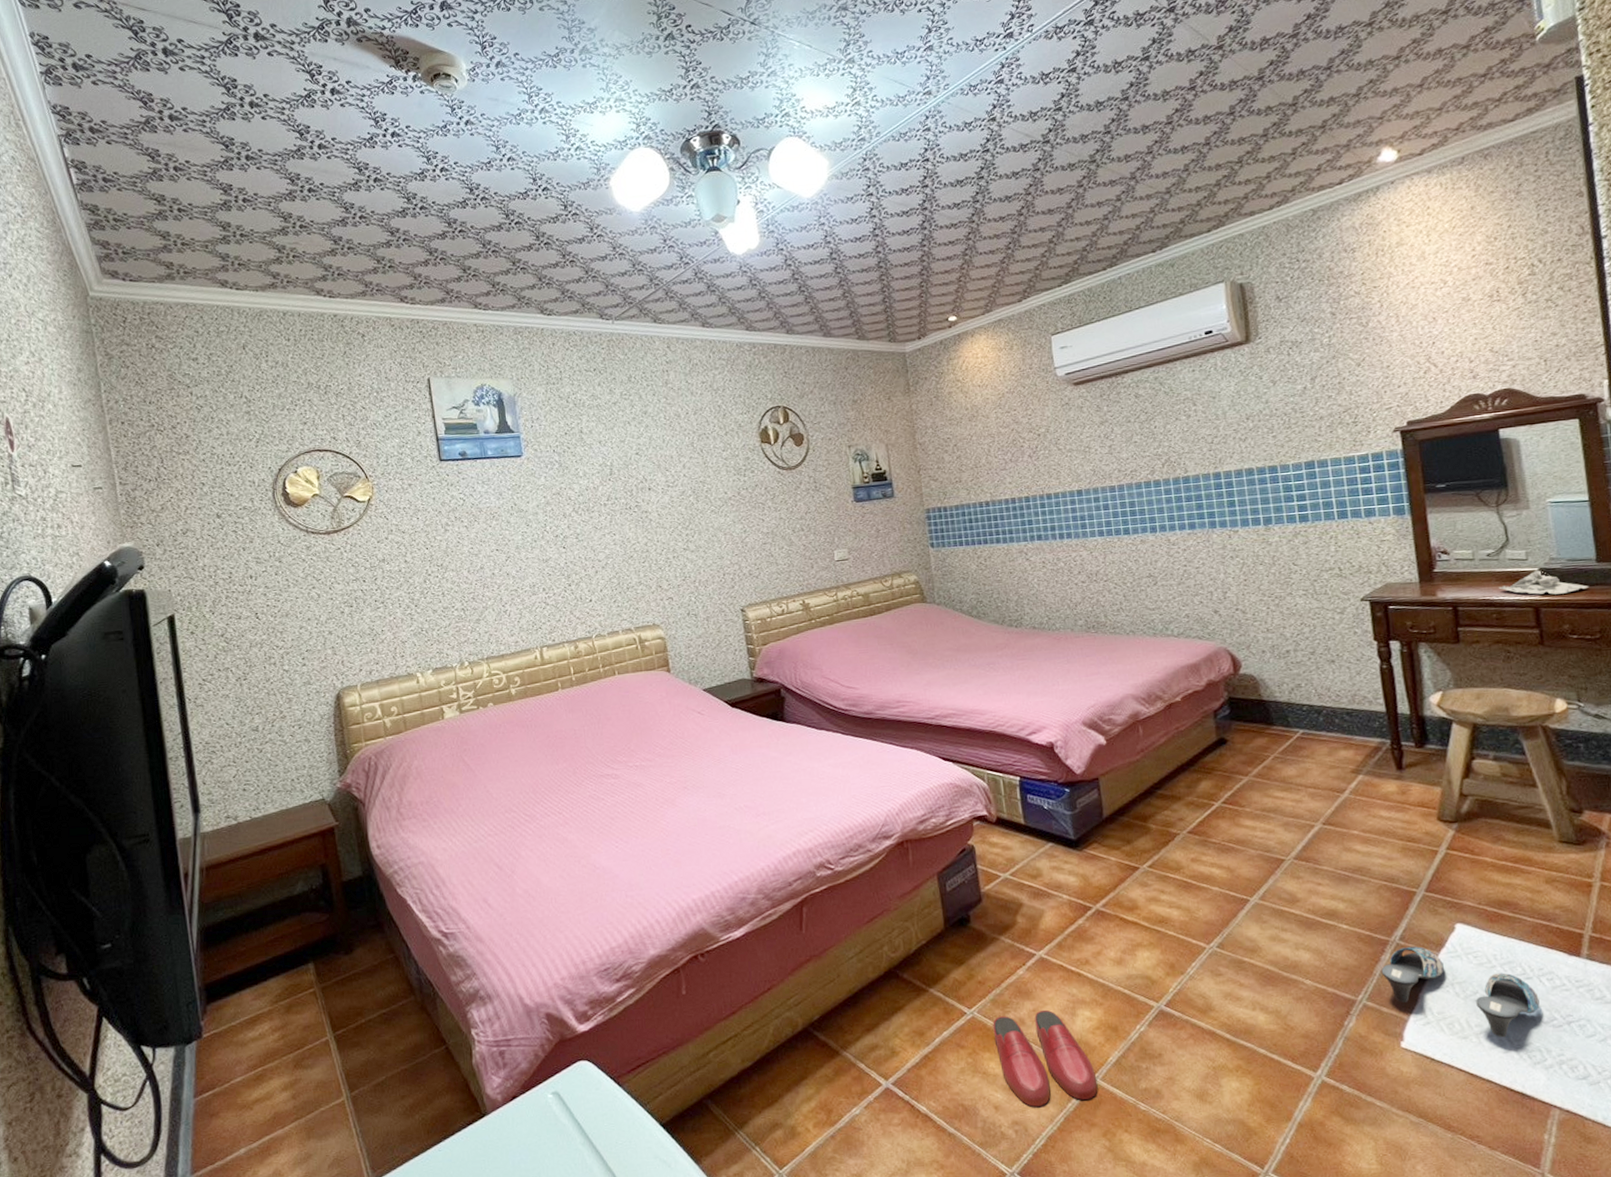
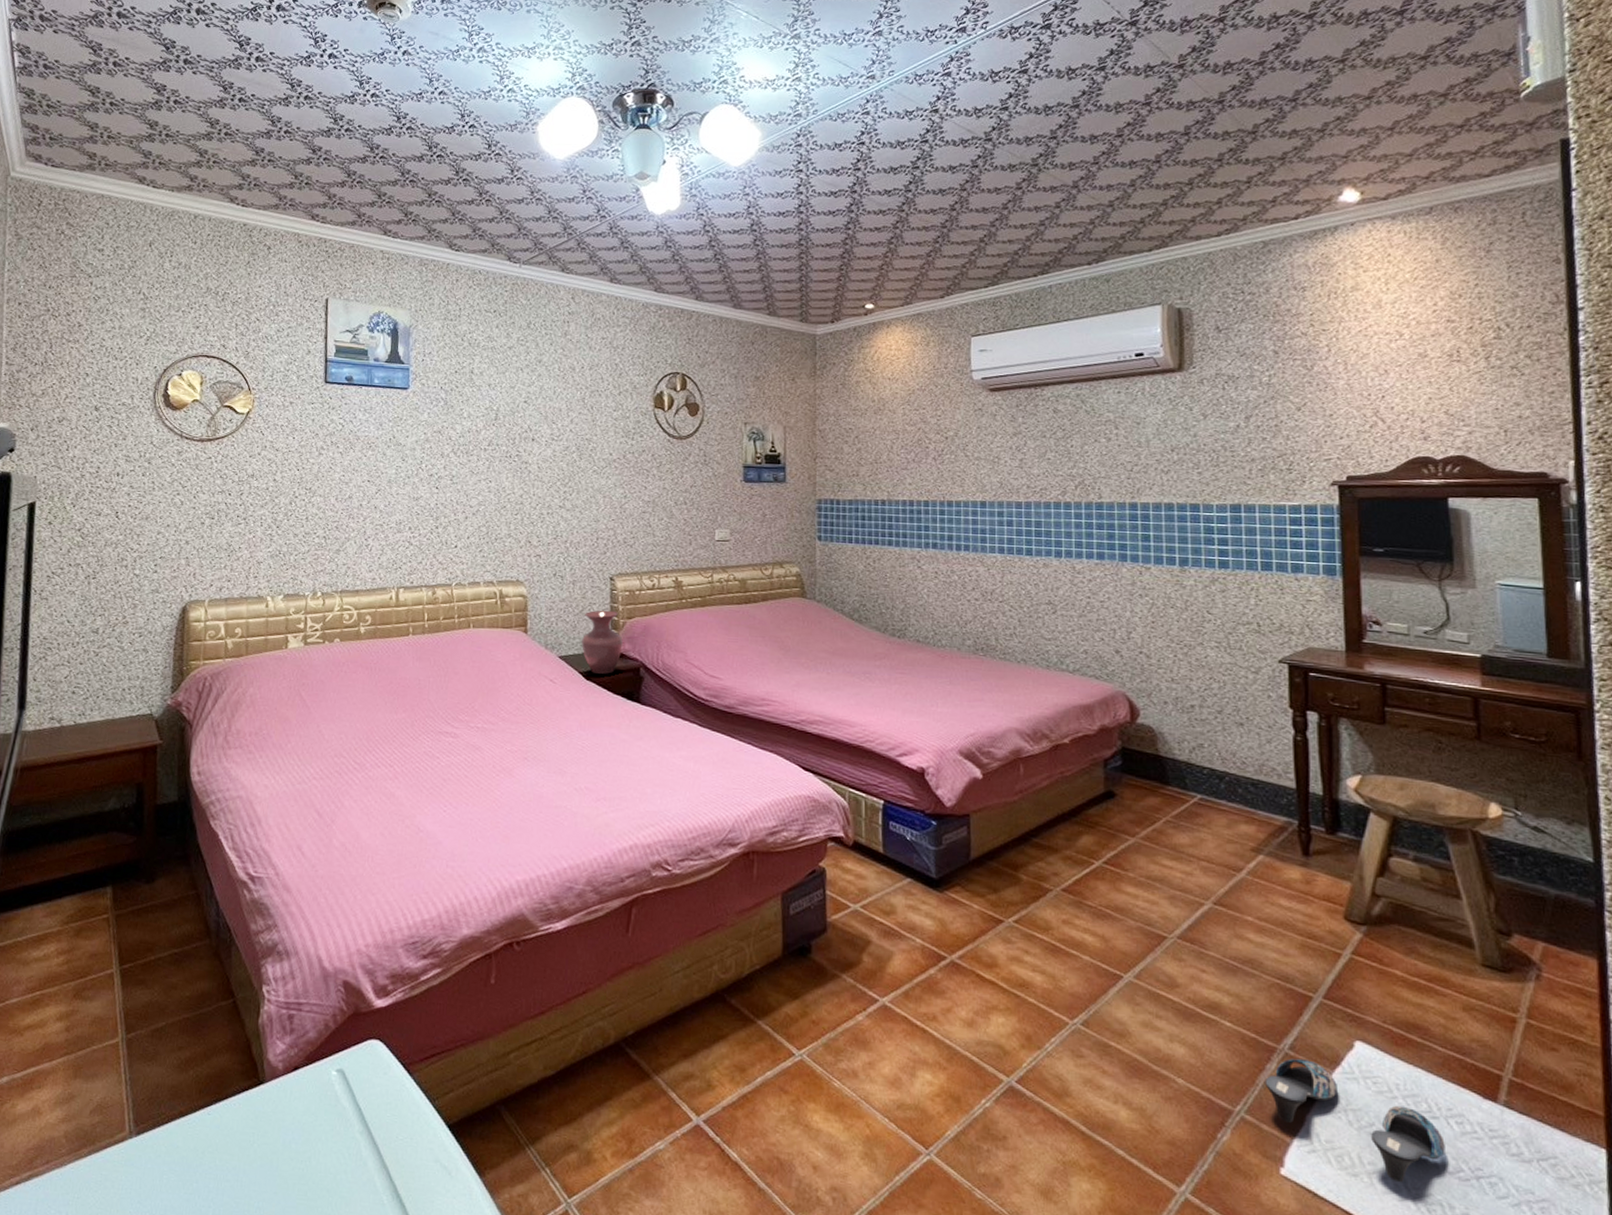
vase: none [722,639,762,701] -> present [582,610,623,675]
slippers: present [993,1009,1097,1107] -> none [822,1064,930,1176]
tissue: present [1499,570,1589,595] -> none [1435,657,1537,687]

